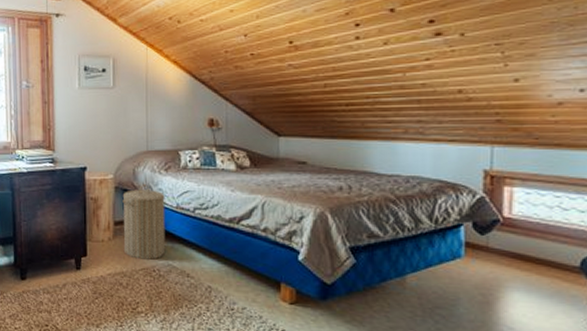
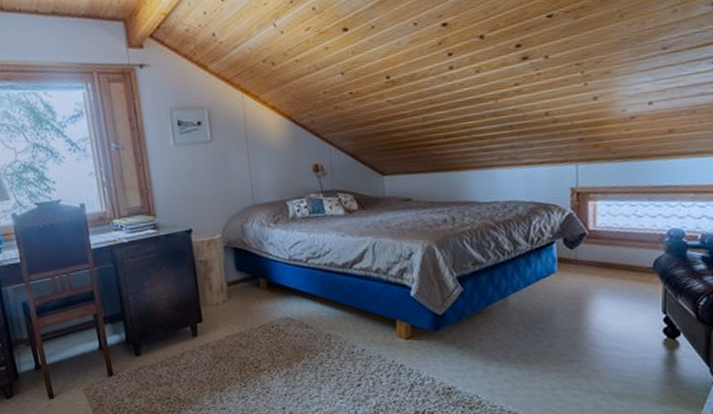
laundry hamper: present [122,184,166,260] -> none [233,240,283,317]

